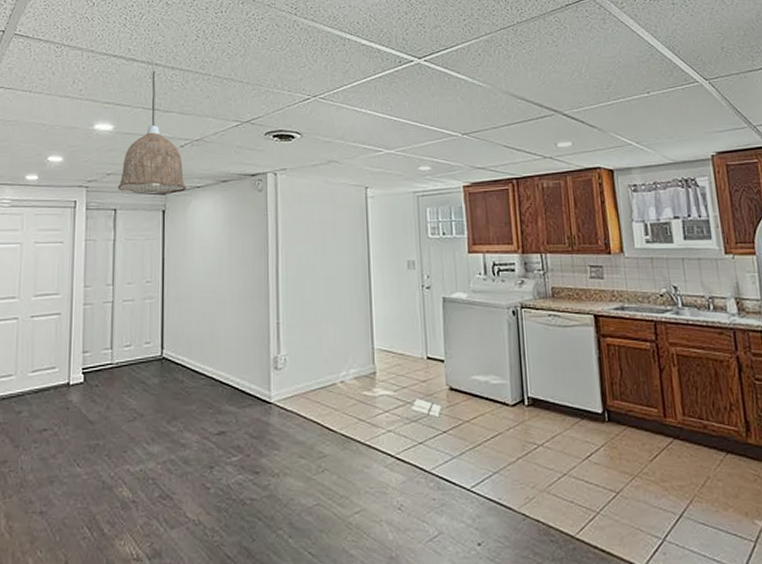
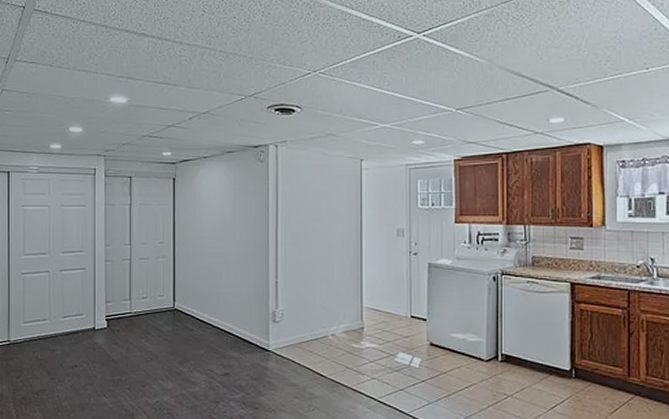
pendant lamp: present [117,71,187,194] -> none [132,46,195,164]

